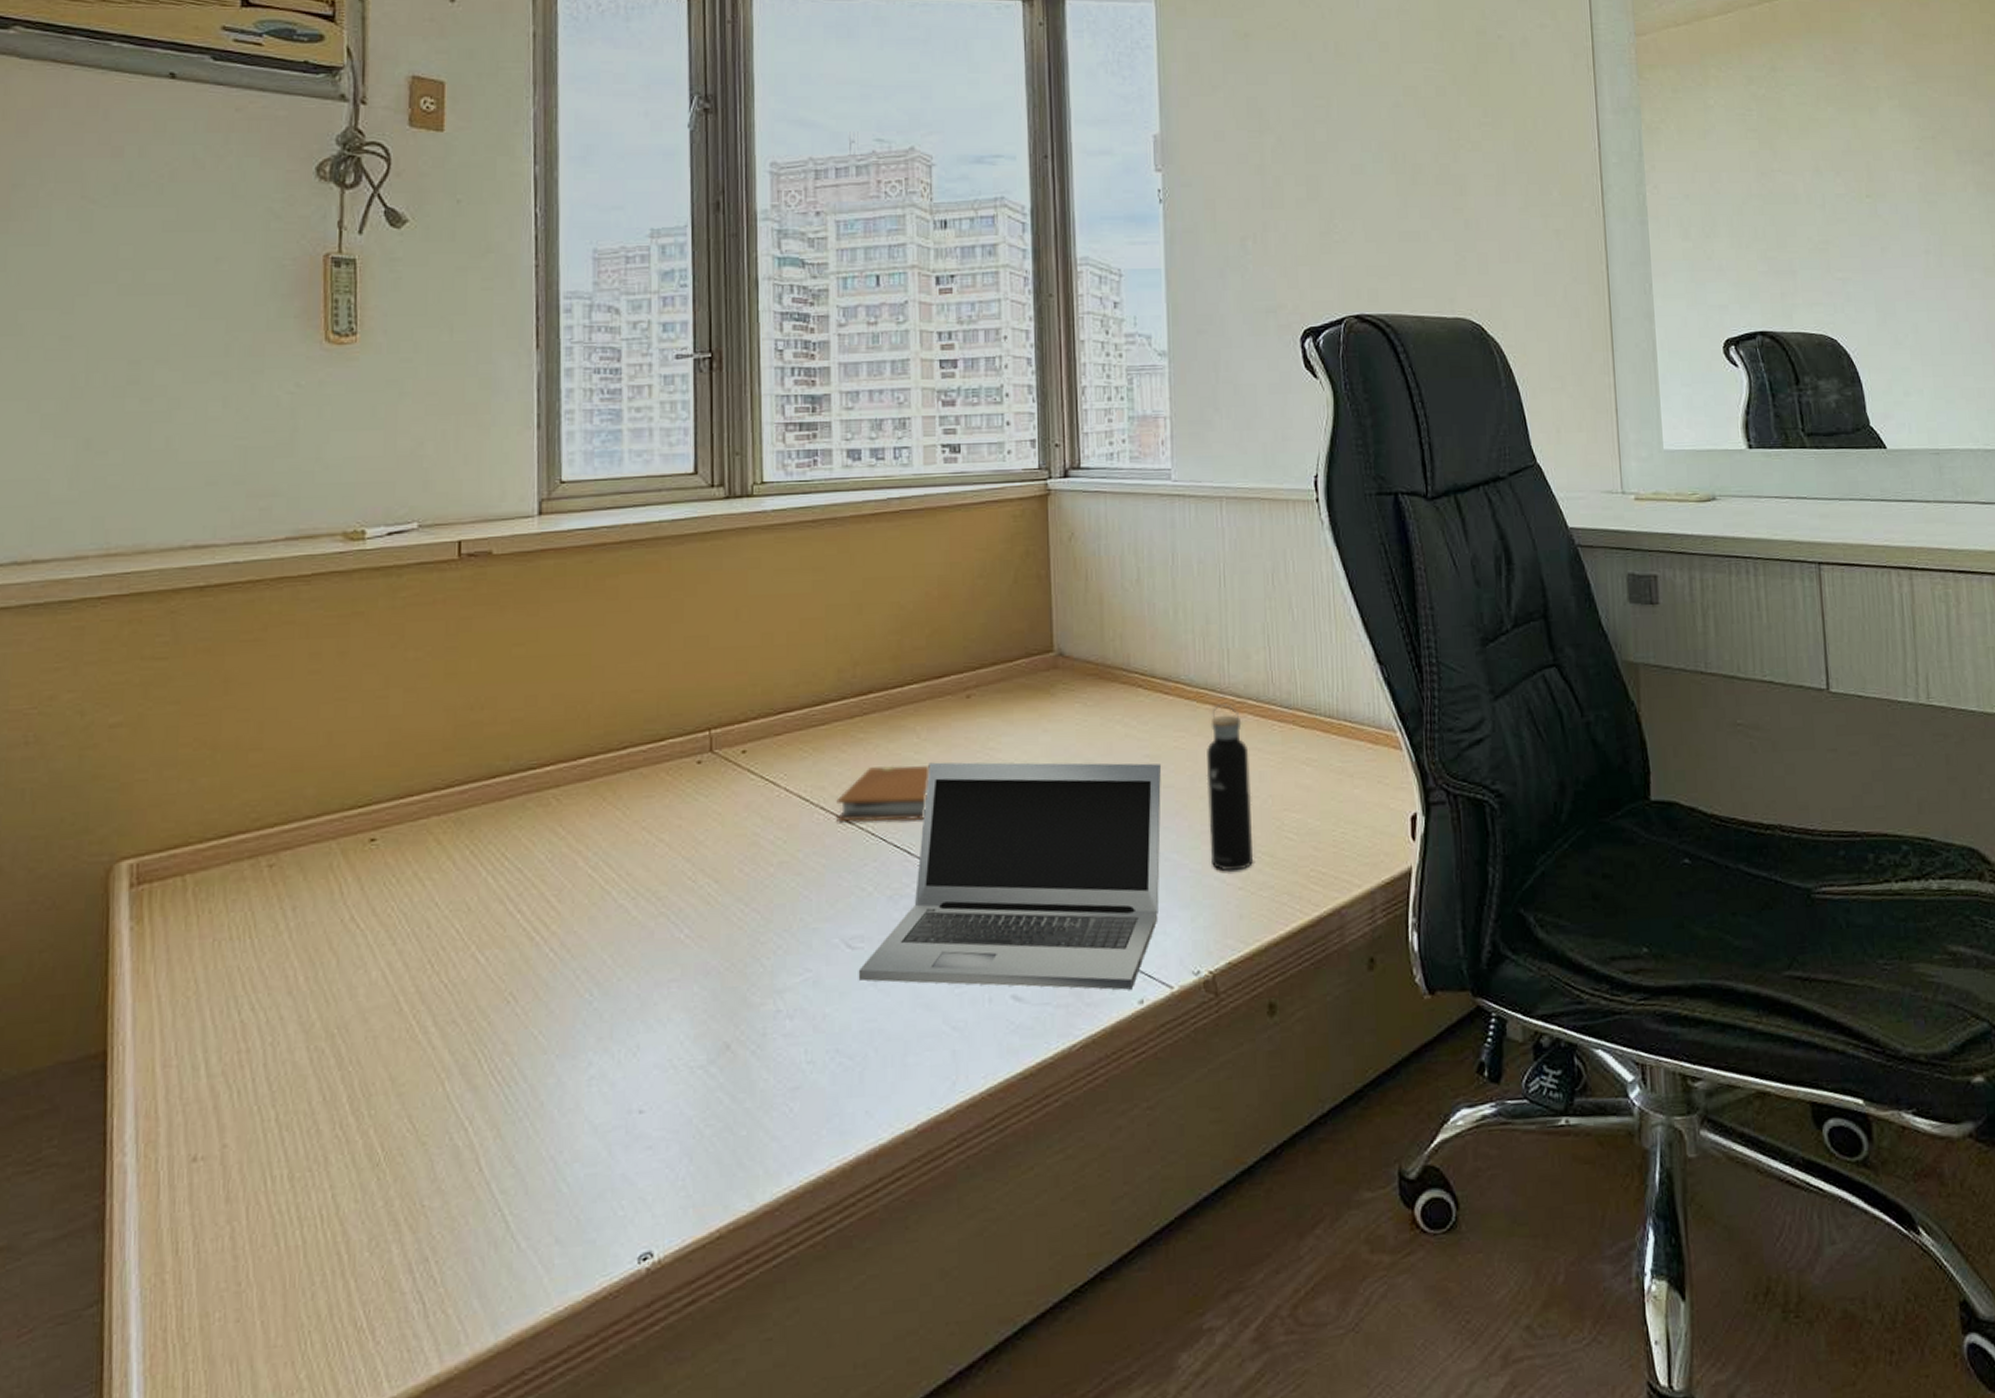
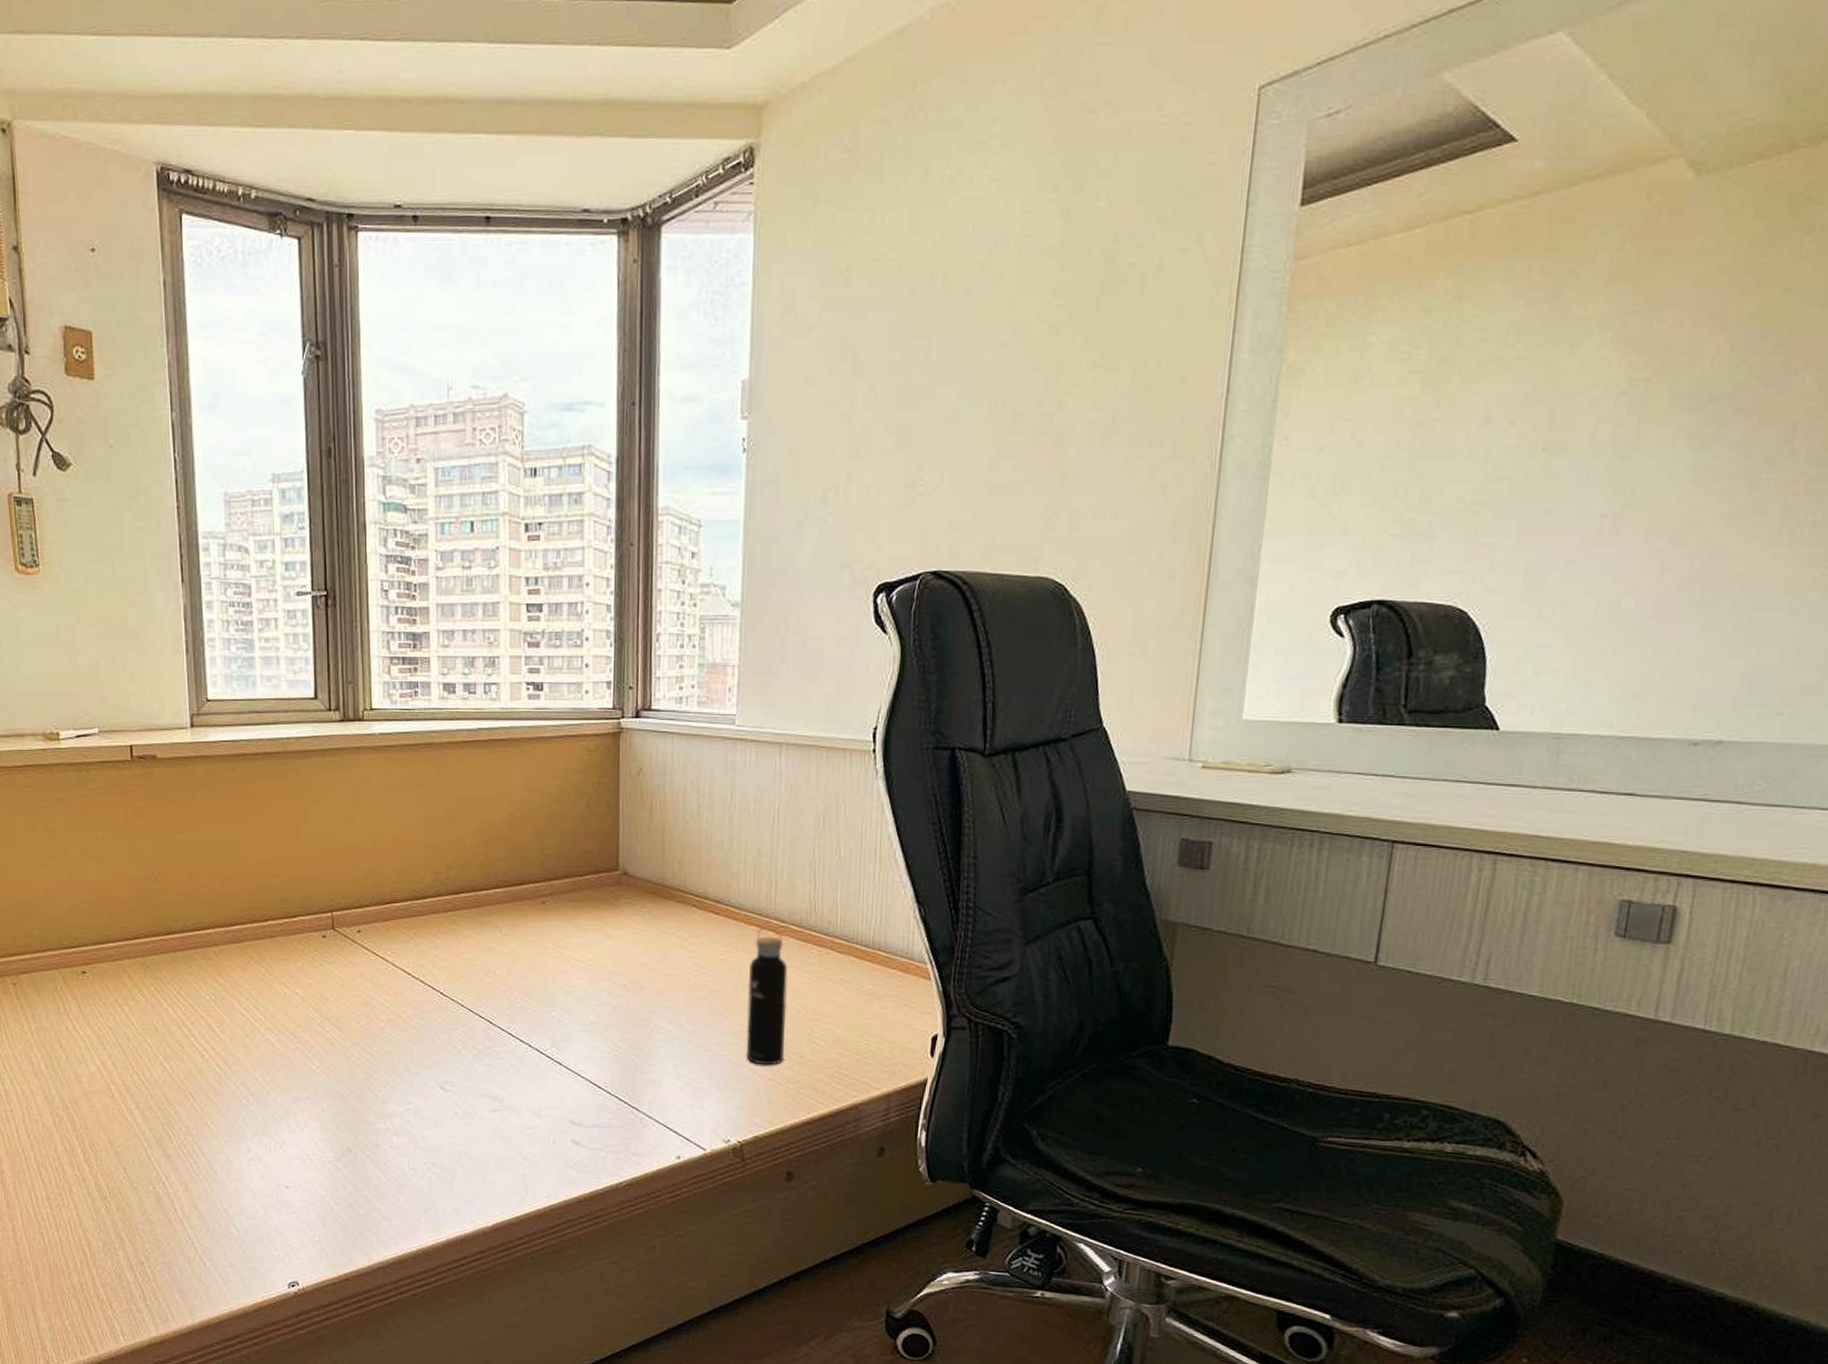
notebook: present [836,765,930,822] -> none [433,952,510,999]
laptop: present [858,762,1161,991] -> none [449,953,708,1147]

